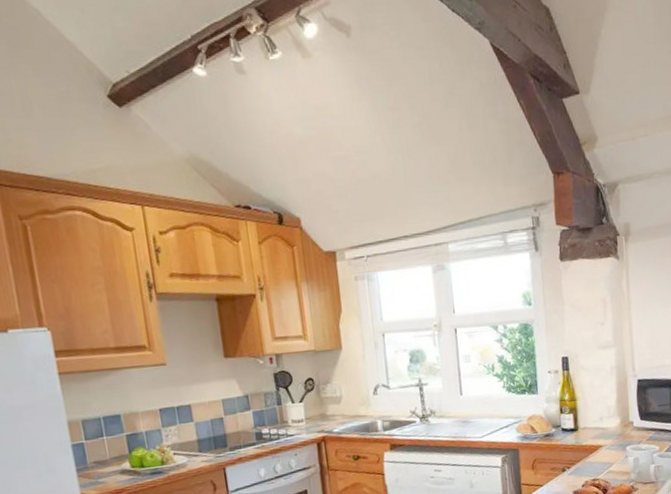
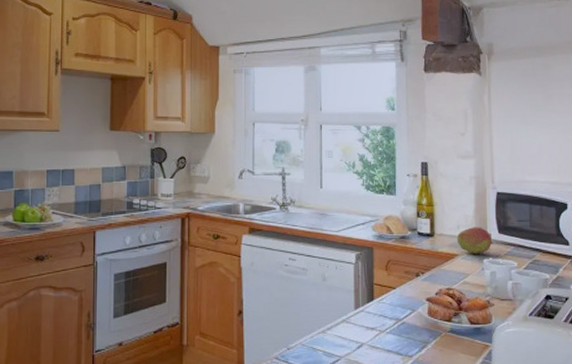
fruit: none [600,416,636,444] -> present [456,227,494,254]

